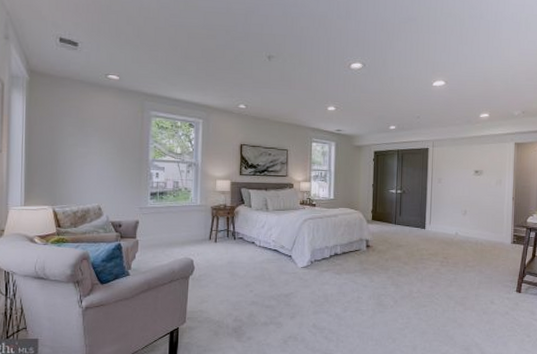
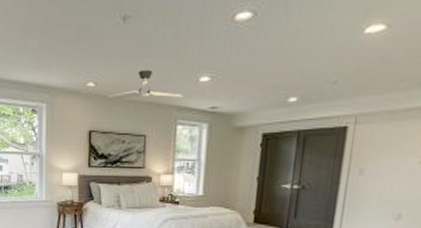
ceiling fan: none [256,98,316,121] -> present [107,69,183,100]

